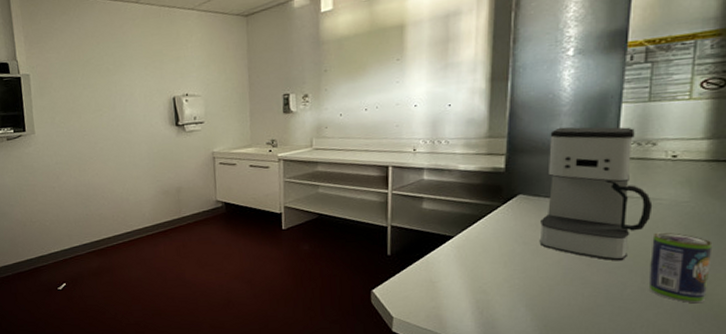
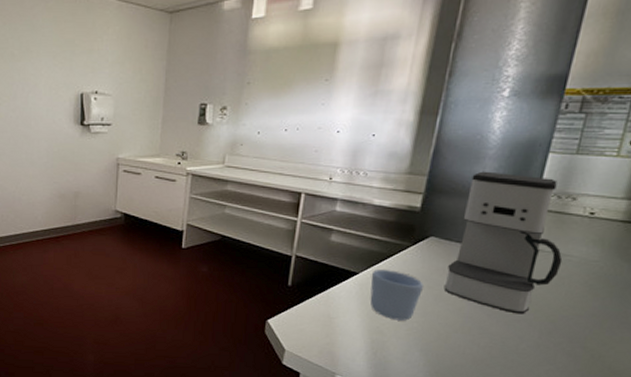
mug: none [466,230,519,279] -> present [370,270,423,321]
beverage can: present [648,232,713,304] -> none [544,289,614,364]

